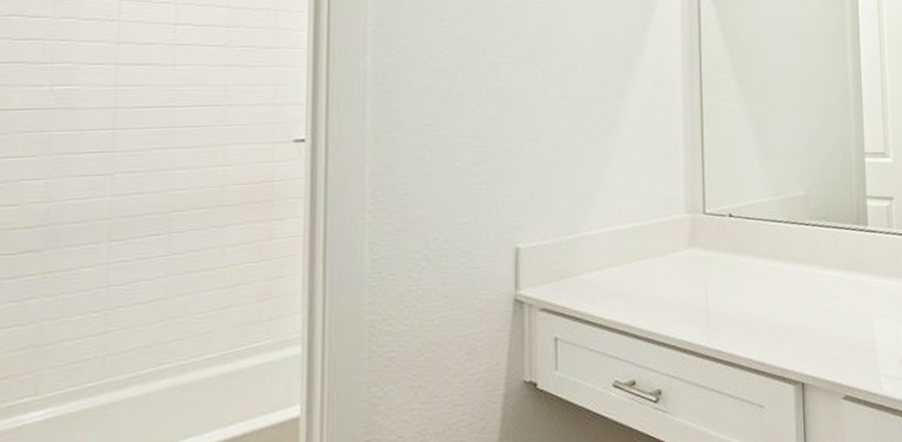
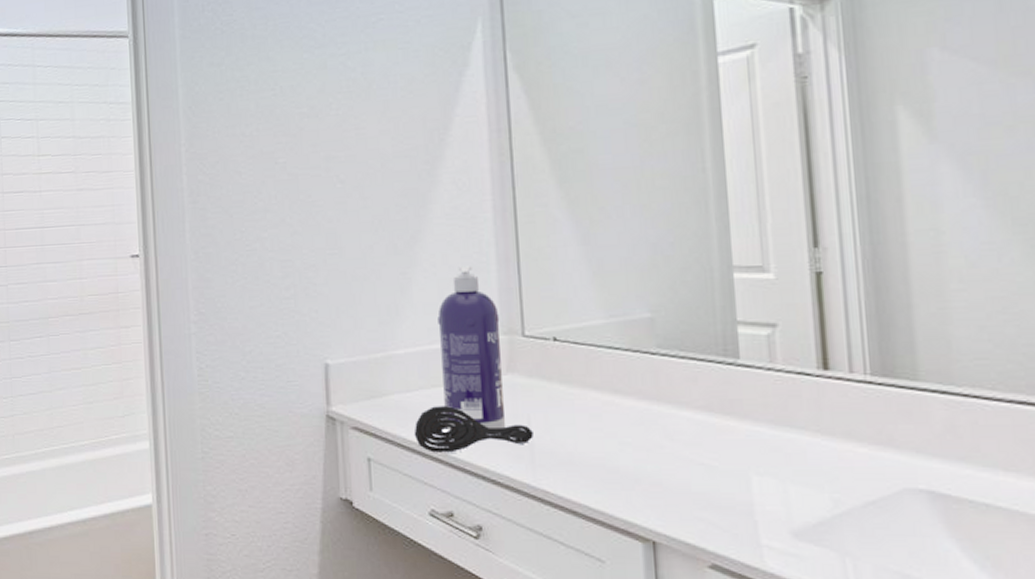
hairbrush: none [601,281,709,326] -> present [414,406,533,453]
spray bottle: none [629,152,687,304] -> present [437,266,506,431]

